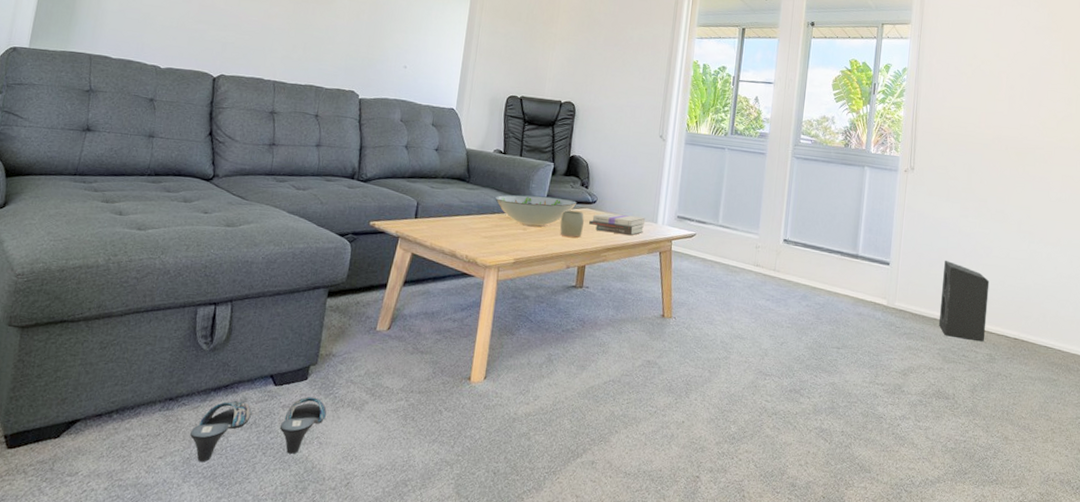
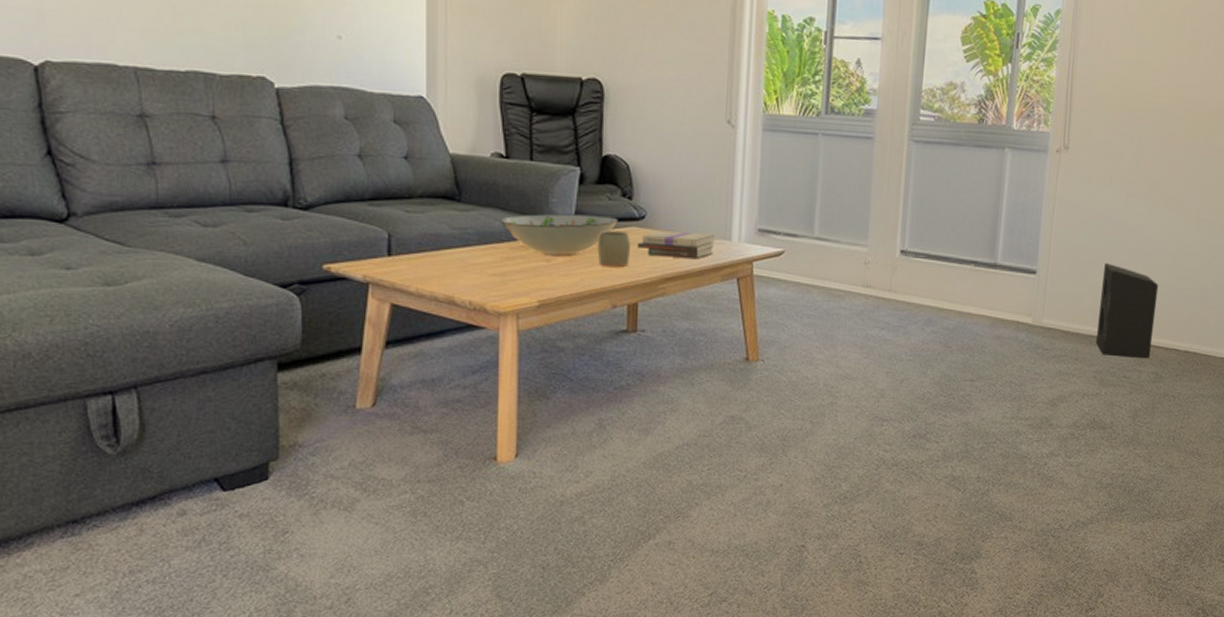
slippers: present [190,396,327,462] -> none [114,500,303,595]

